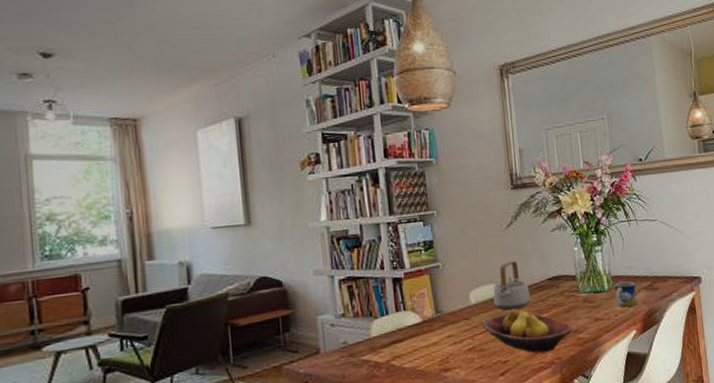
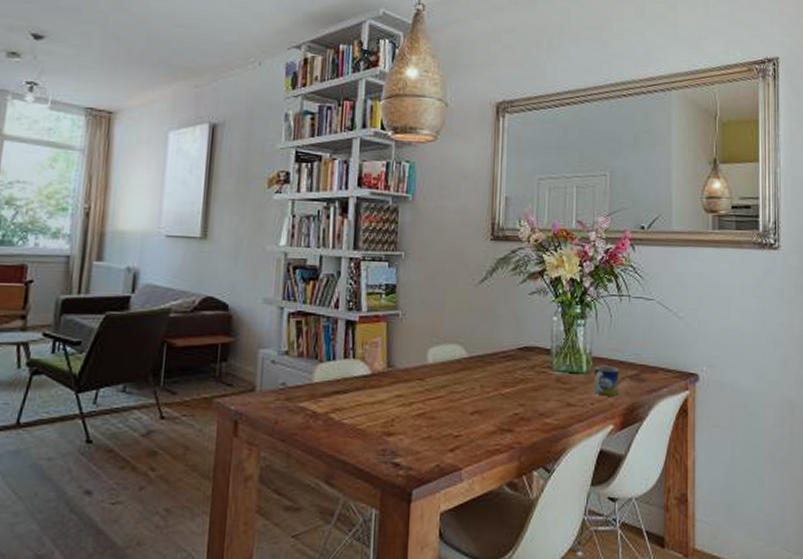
fruit bowl: present [483,309,573,353] -> none [437,377,540,432]
teapot: present [493,260,530,310] -> none [454,321,495,377]

